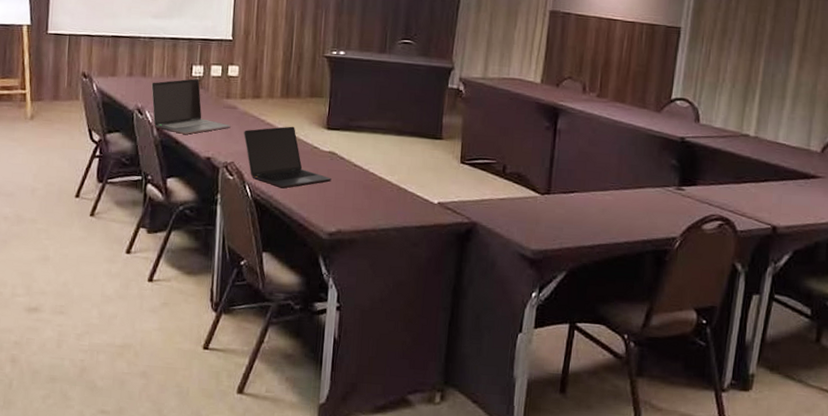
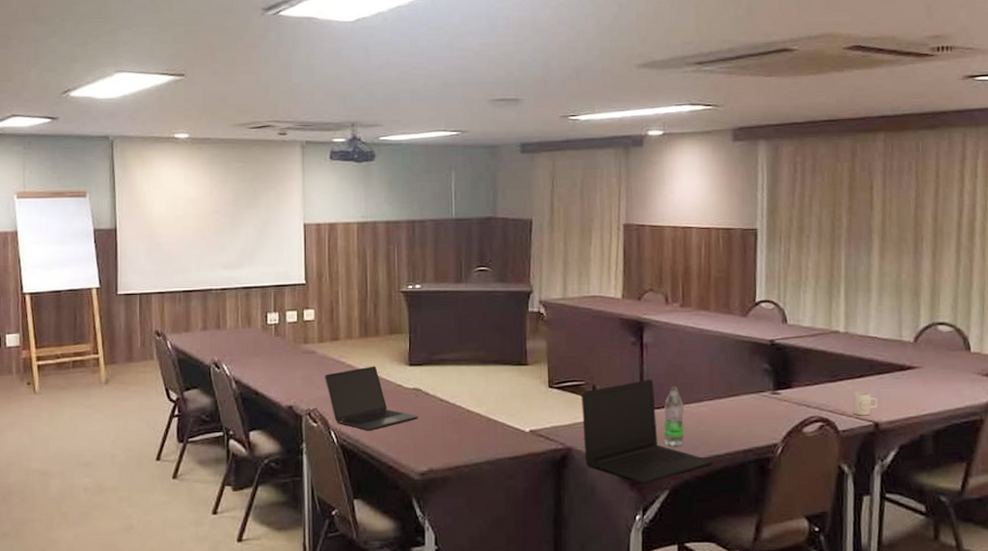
laptop: present [151,78,231,135] -> none [227,326,311,384]
laptop: none [488,164,612,265] -> present [581,379,713,485]
bottle: none [567,173,590,232] -> present [664,386,684,447]
mug: none [753,194,779,219] -> present [852,391,879,416]

